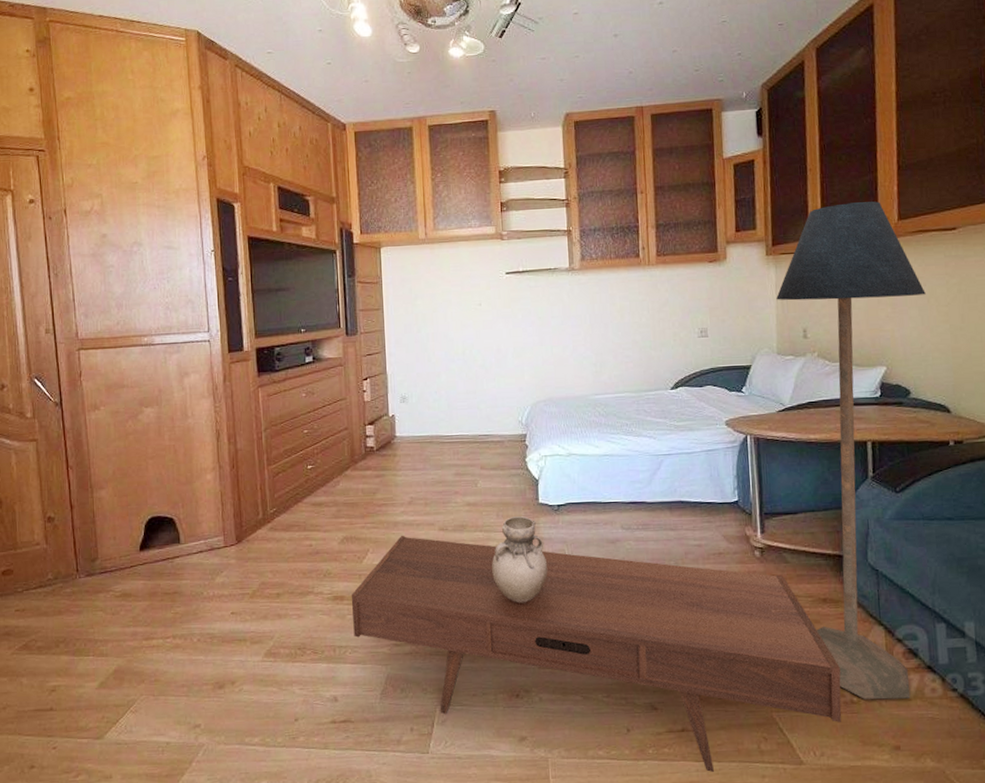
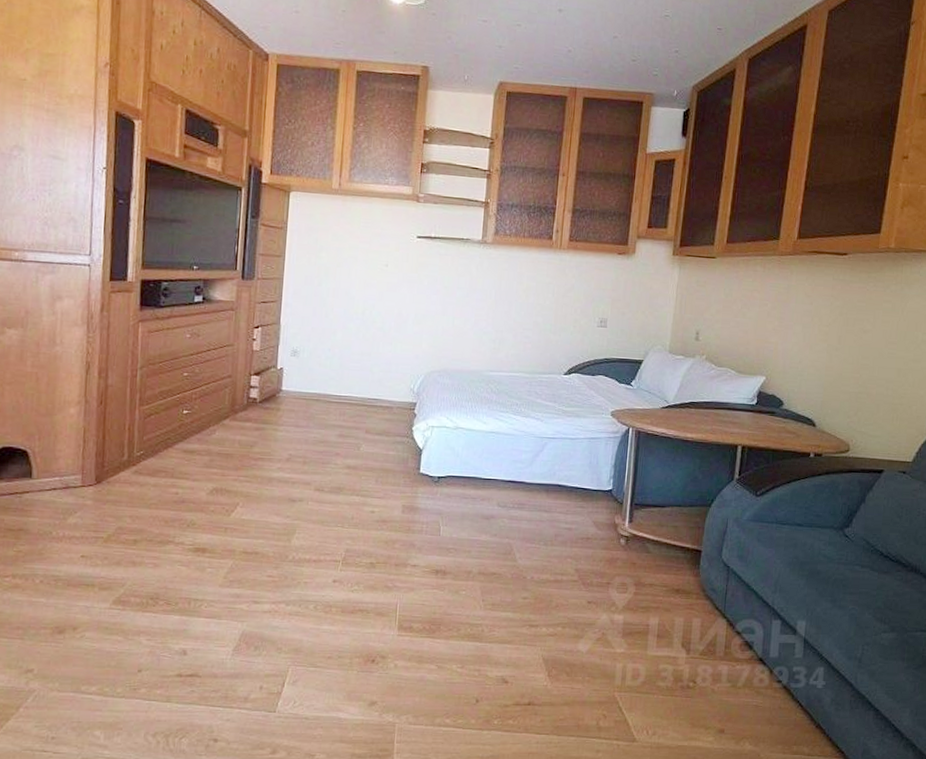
coffee table: present [351,535,842,773] -> none [212,491,682,746]
vase: present [492,516,548,603] -> none [363,484,421,571]
floor lamp: present [776,201,926,700] -> none [666,215,811,687]

